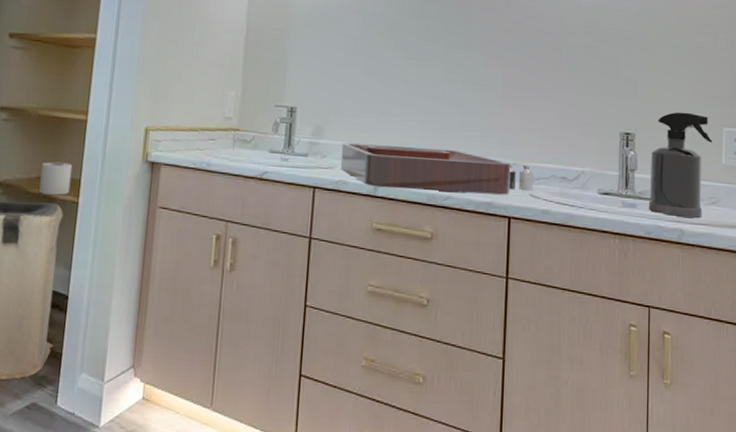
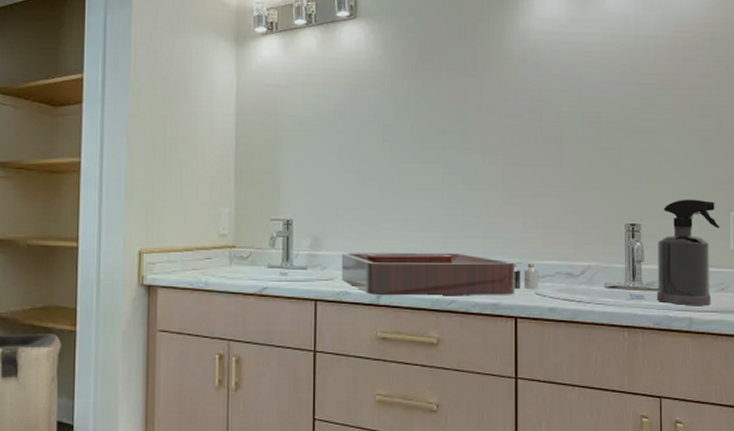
toilet paper roll: present [39,162,73,196] -> none [35,292,67,325]

